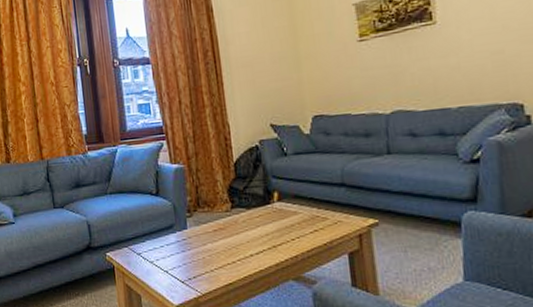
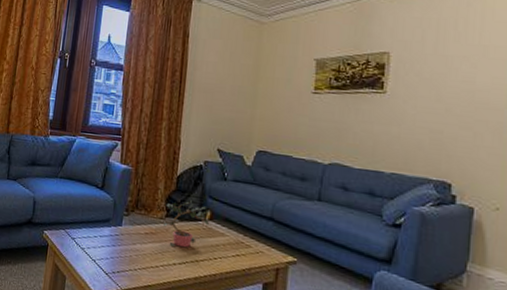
potted plant: none [229,185,280,237] -> present [164,200,210,248]

